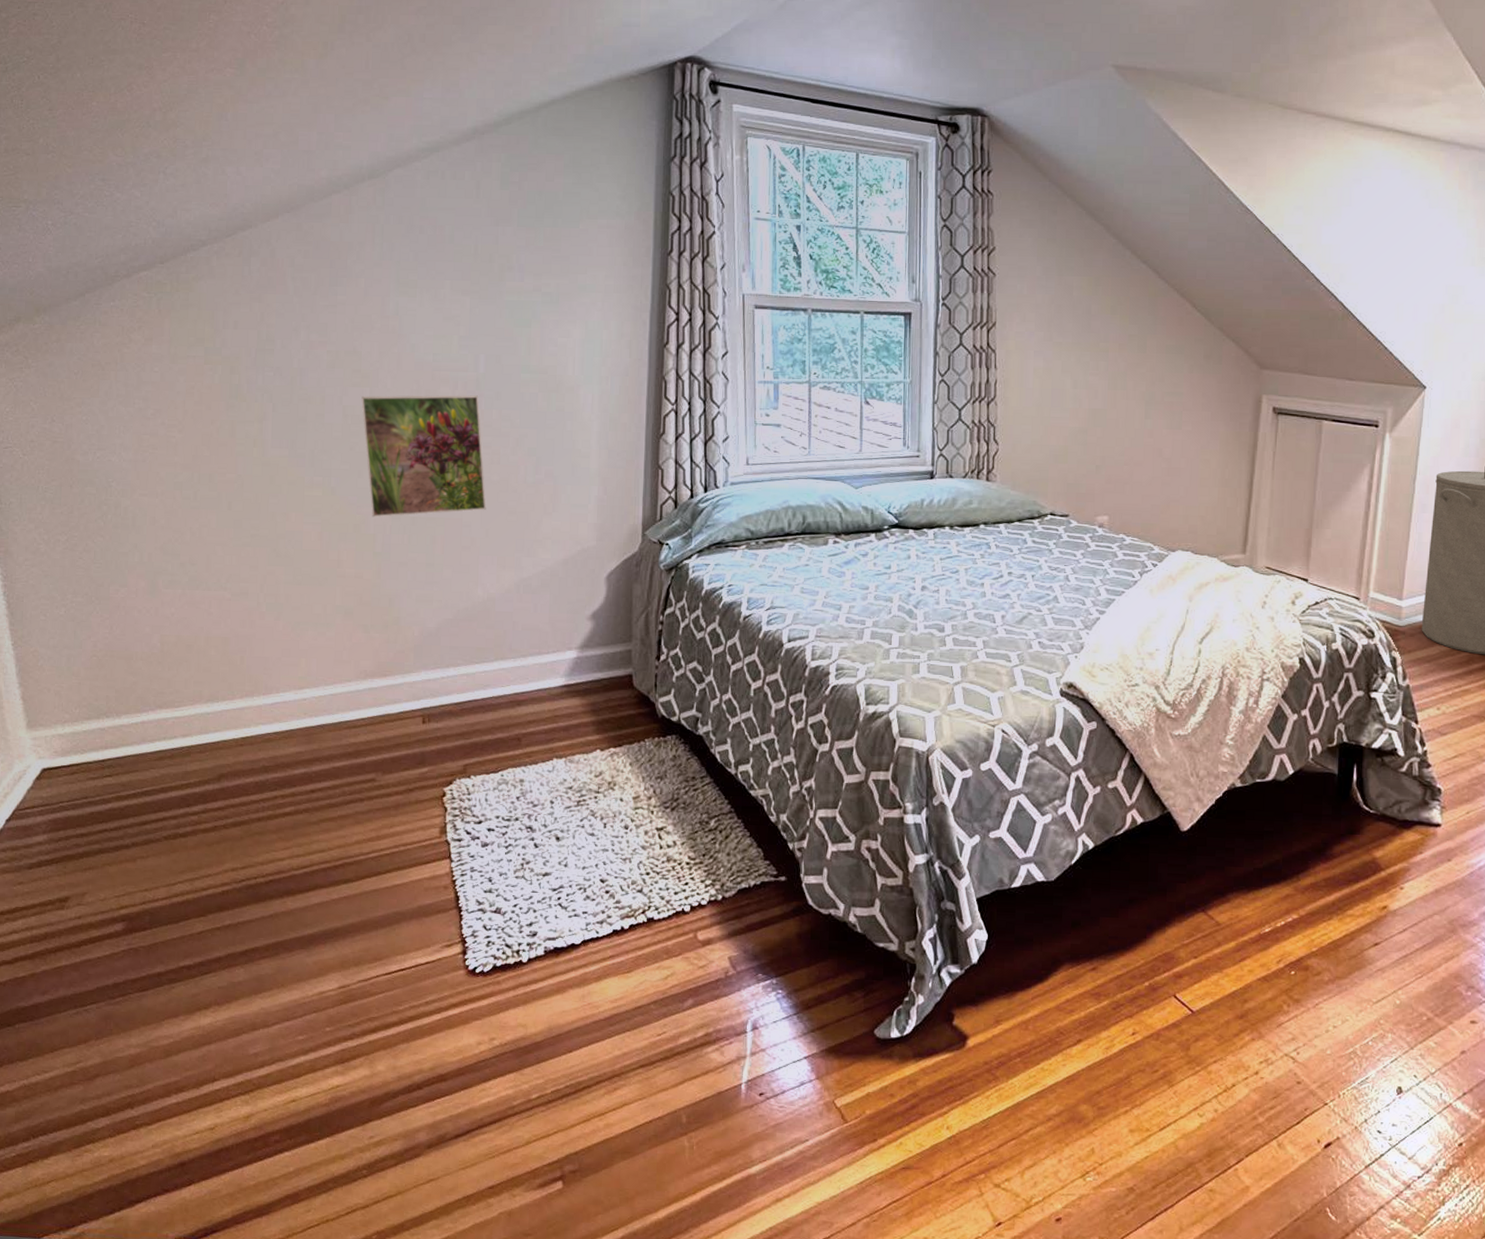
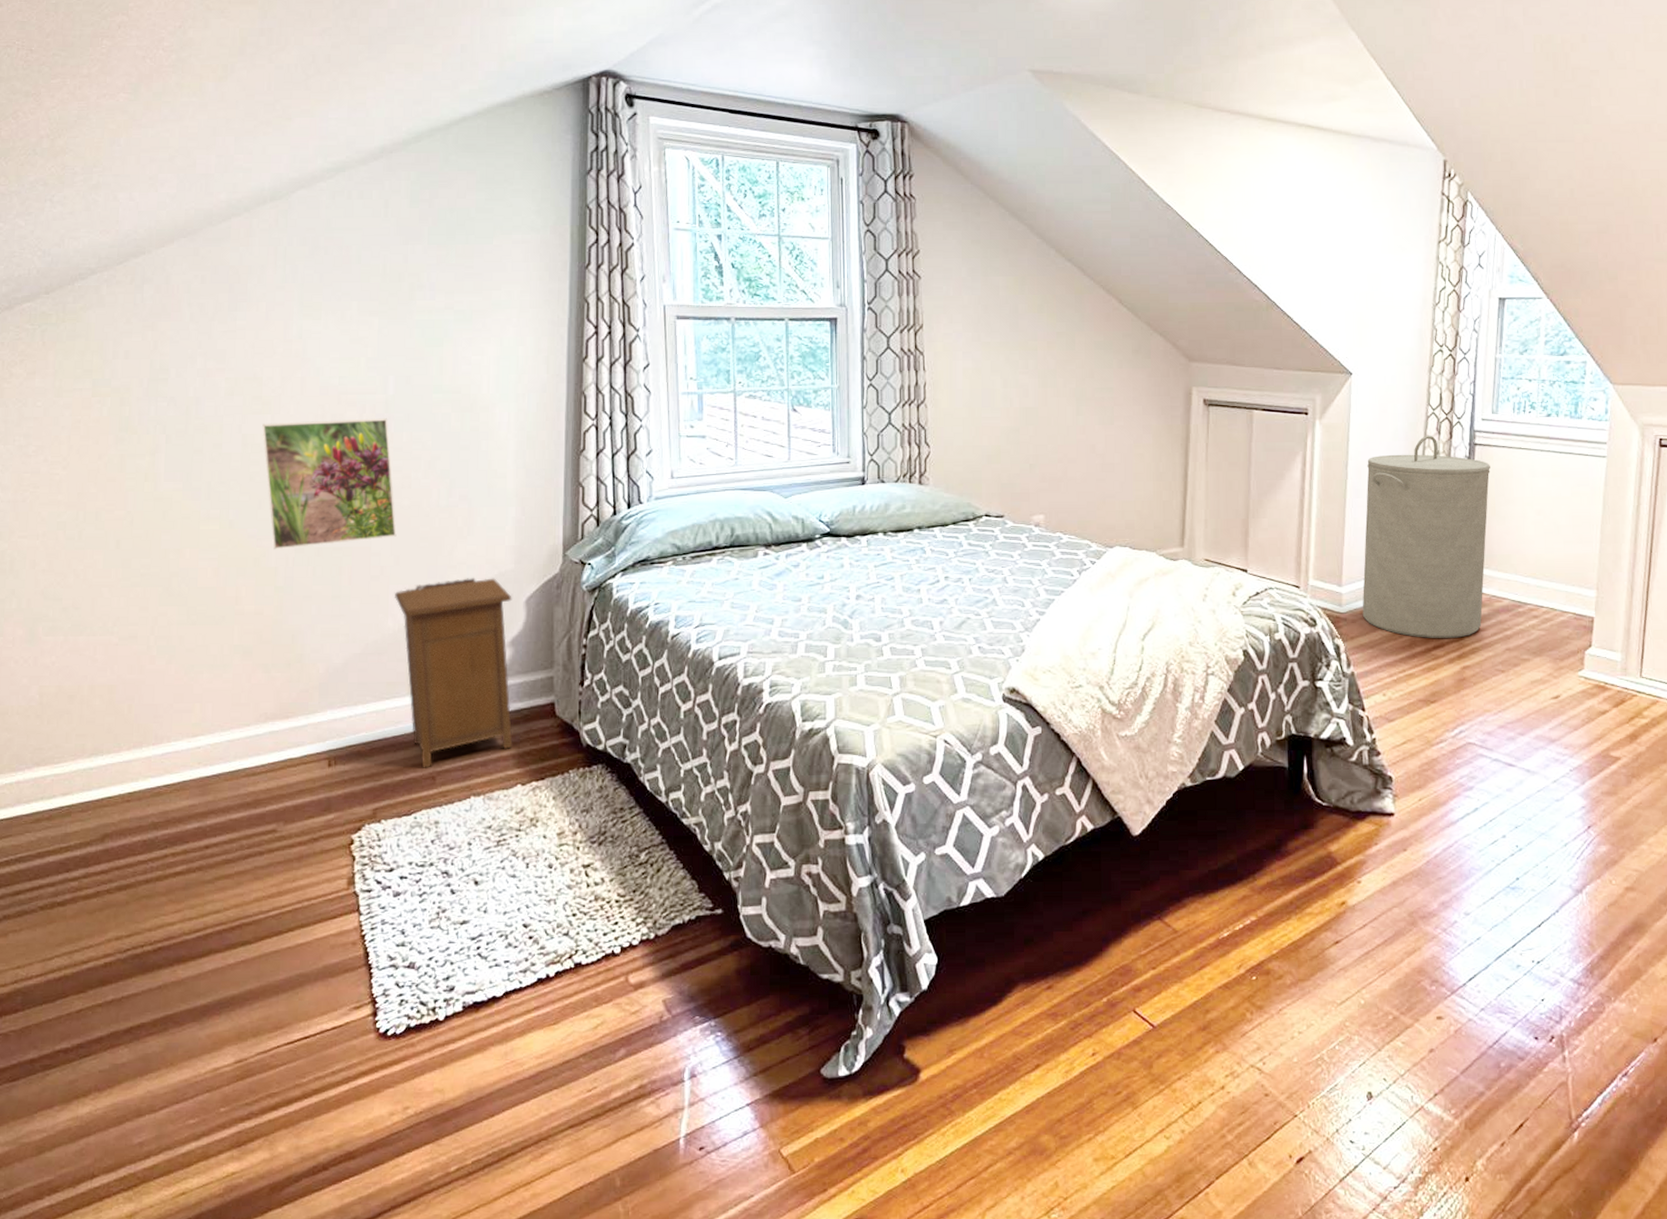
nightstand: none [484,552,594,730] -> present [395,578,513,768]

